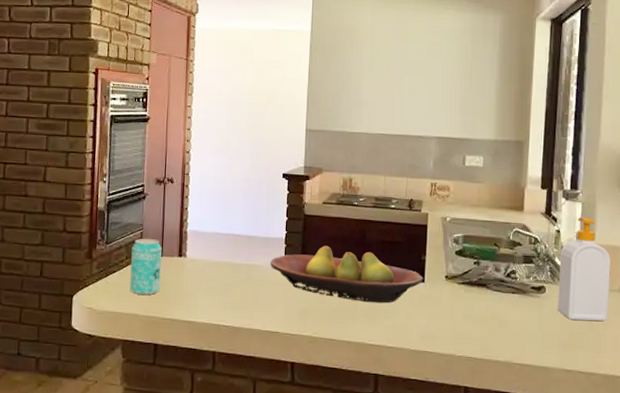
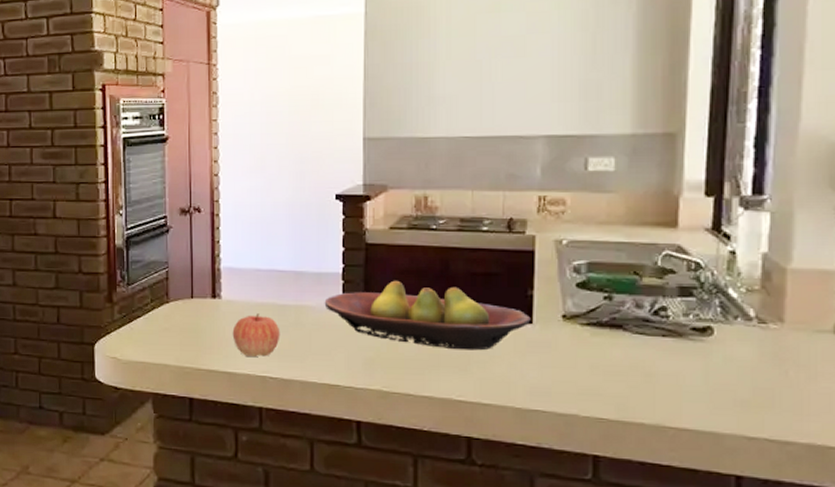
beverage can: present [130,238,162,295] -> none [157,277,193,342]
apple: none [194,271,234,308] -> present [232,313,280,357]
soap bottle: present [558,217,610,321] -> none [733,232,818,372]

